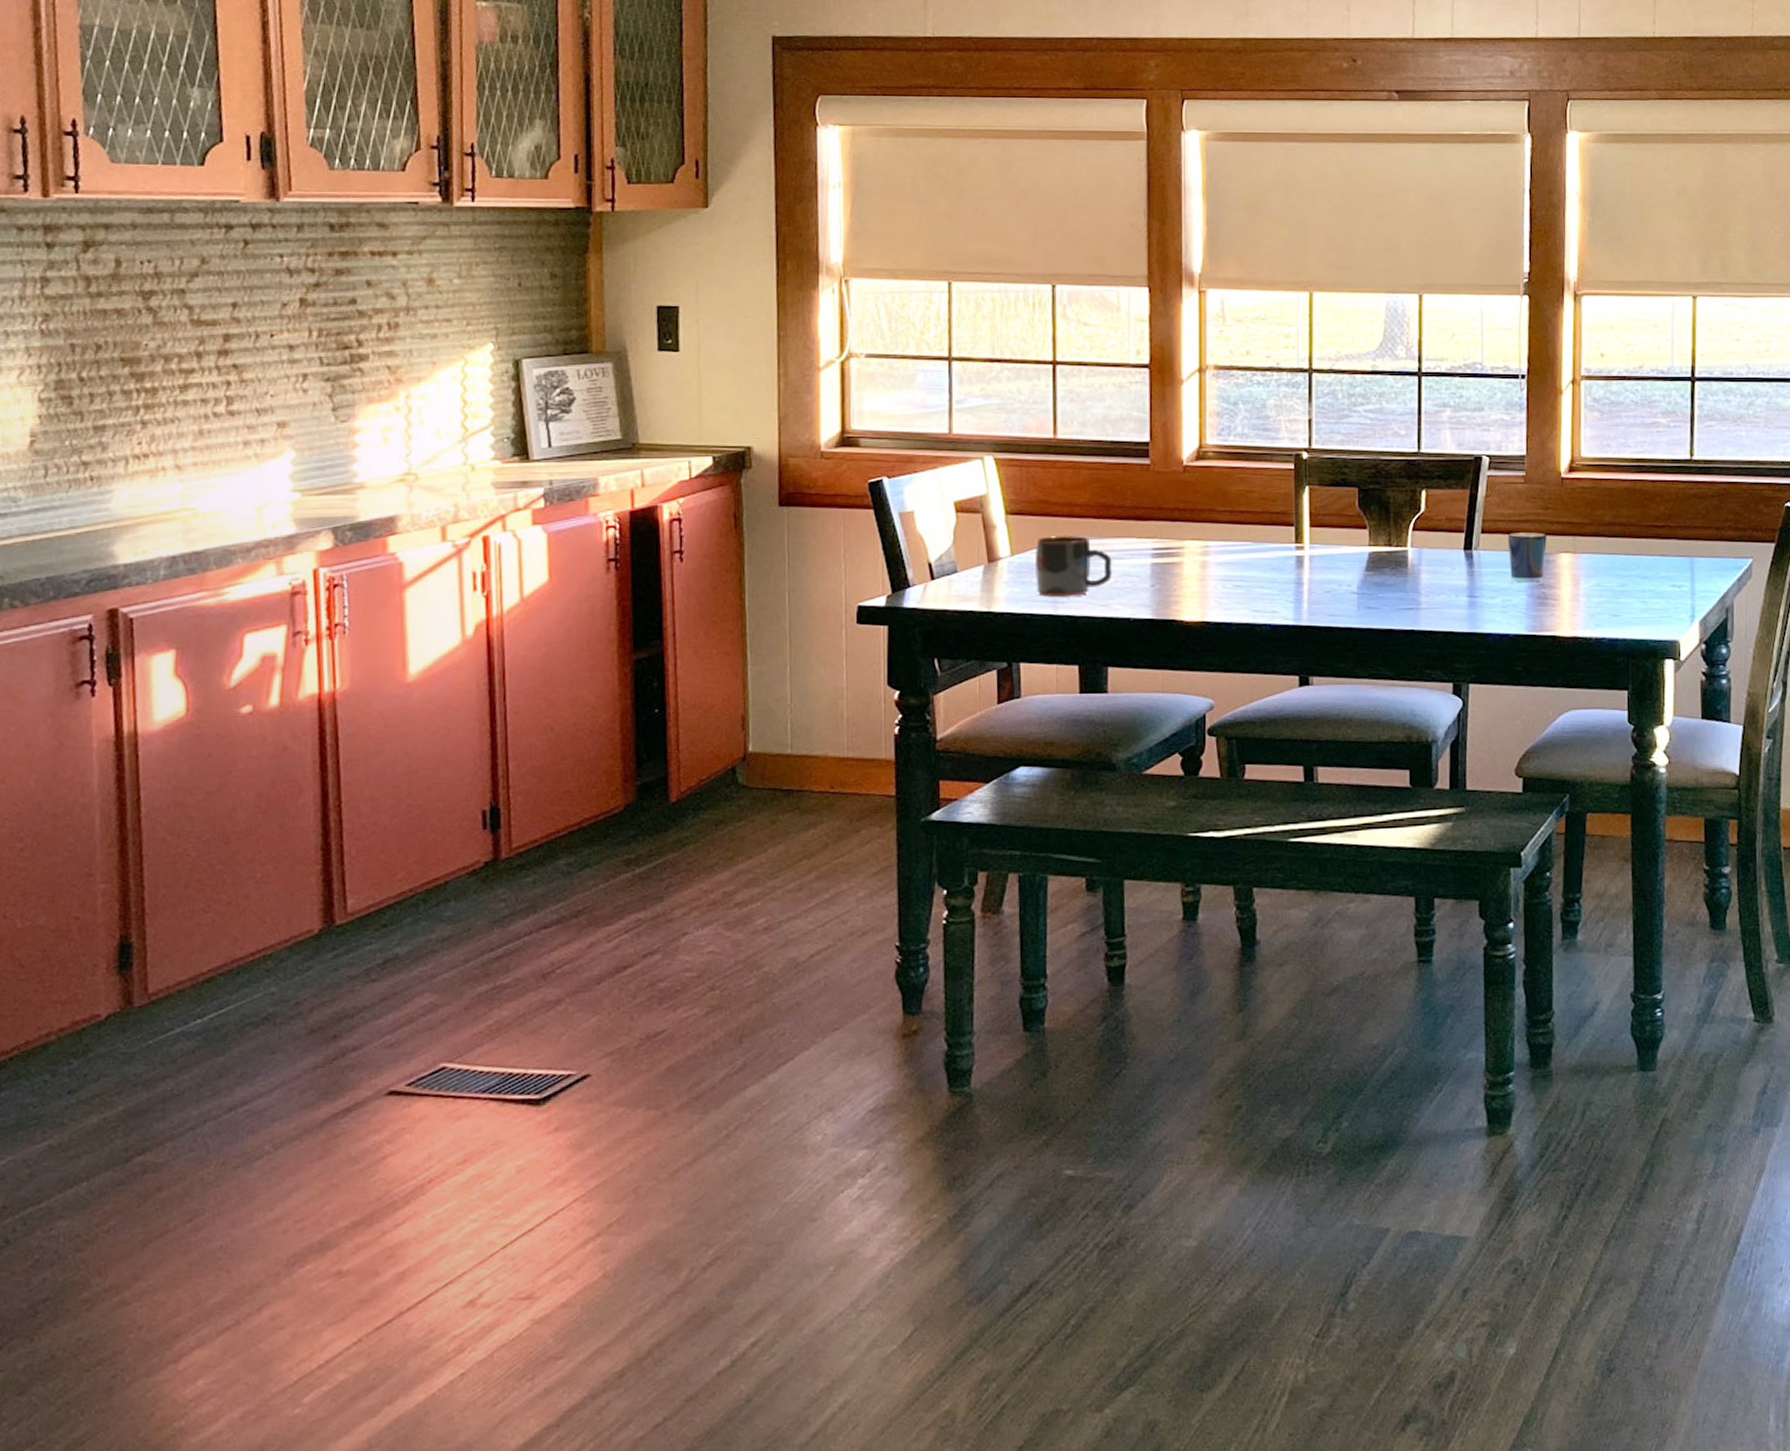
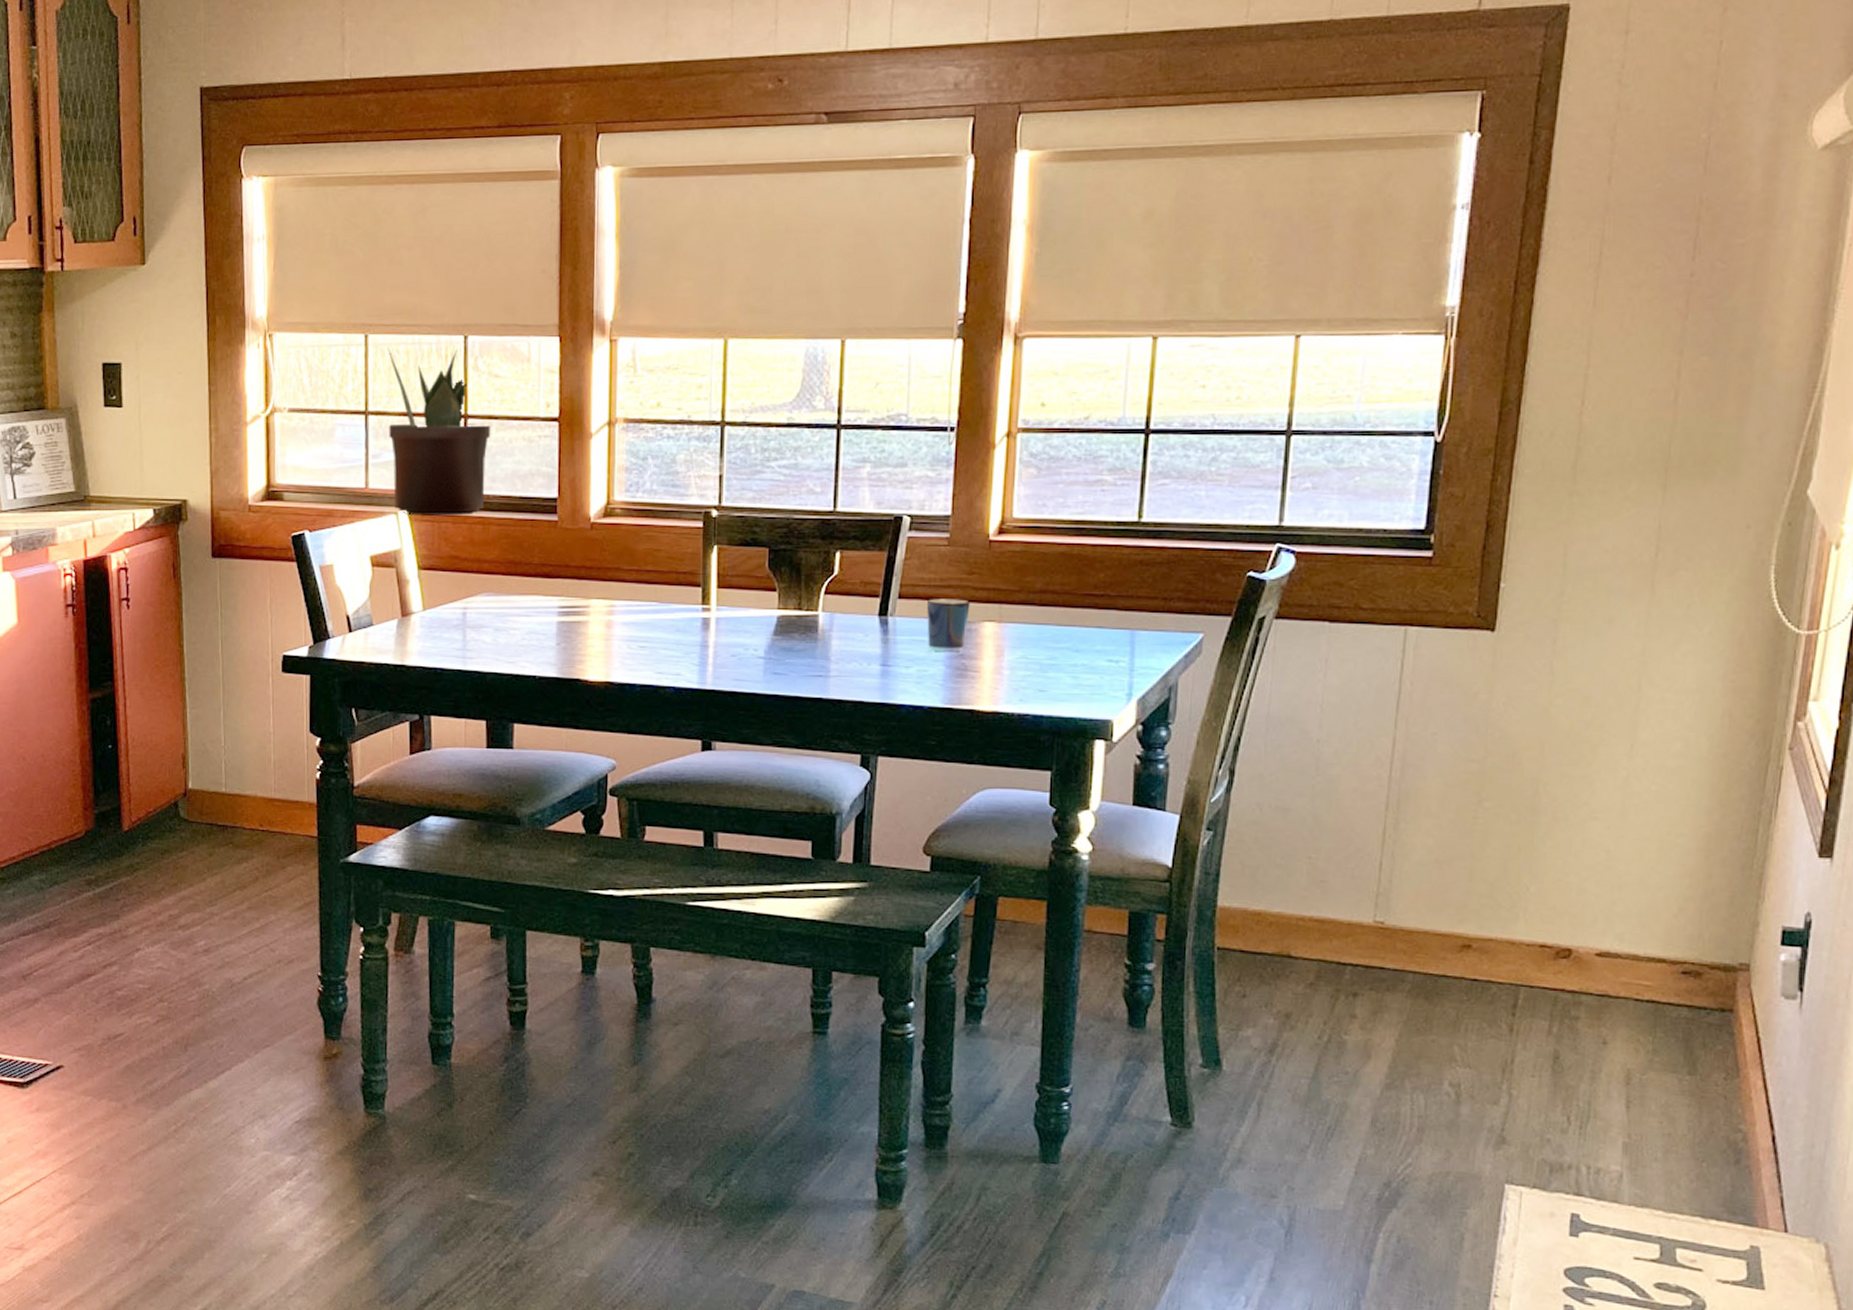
planter: none [972,294,1081,461] -> present [388,346,491,516]
mug: present [1034,536,1112,597] -> none [445,592,519,652]

